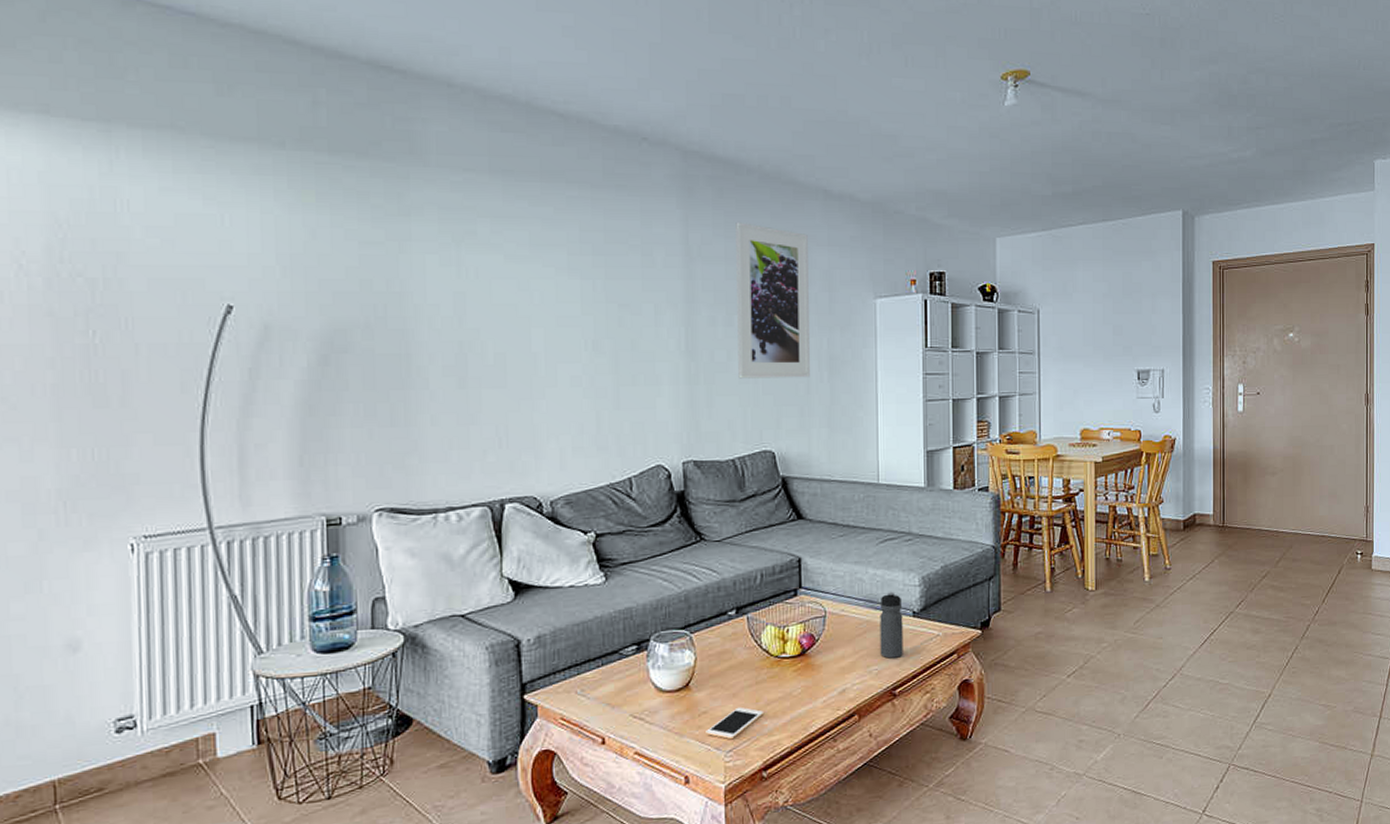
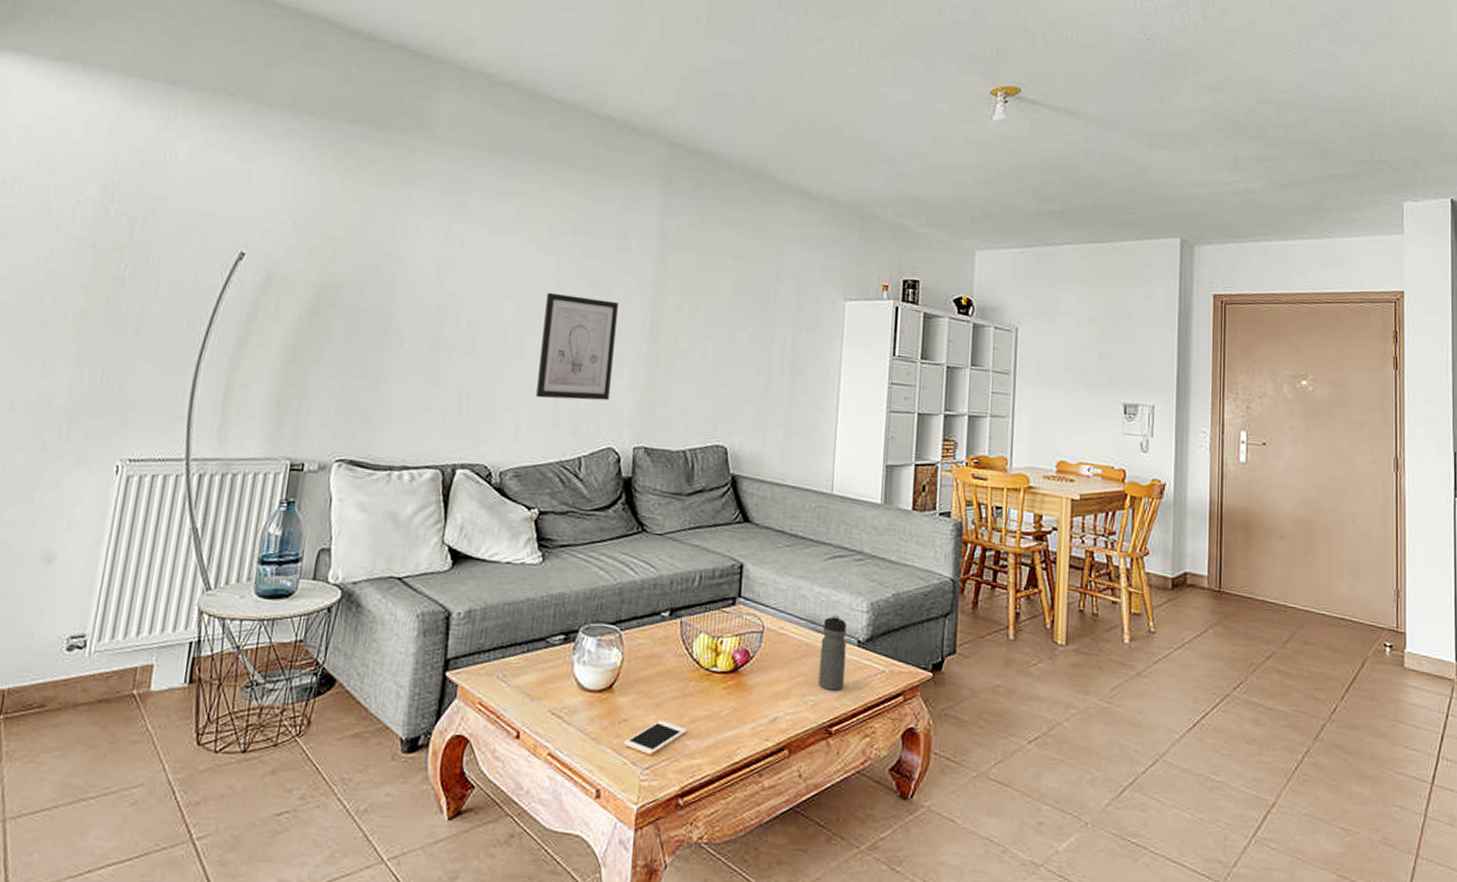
wall art: none [575,317,652,425] -> present [536,292,618,401]
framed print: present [736,222,810,379] -> none [698,214,782,375]

